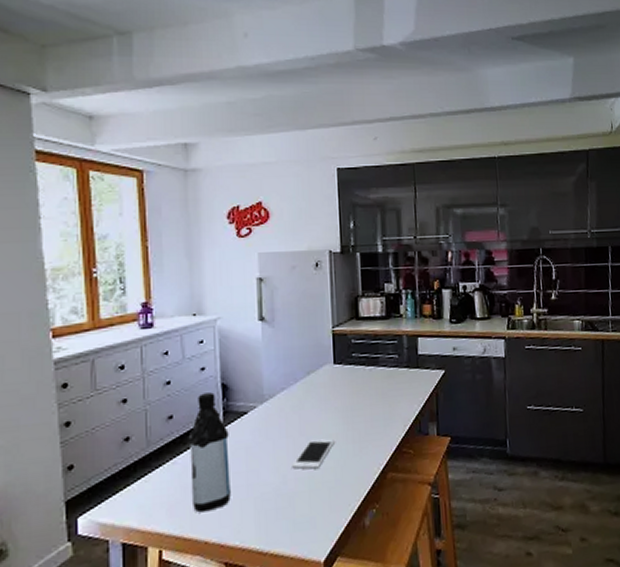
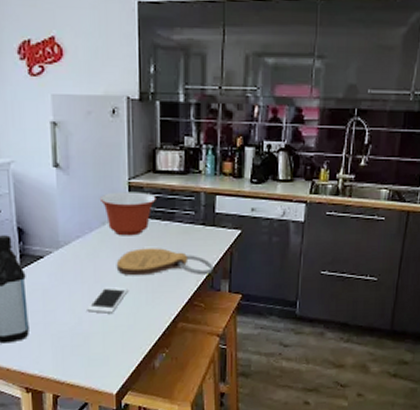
mixing bowl: none [304,339,360,385] -> present [99,191,156,236]
cutting board: none [321,394,420,426] -> present [116,248,213,276]

